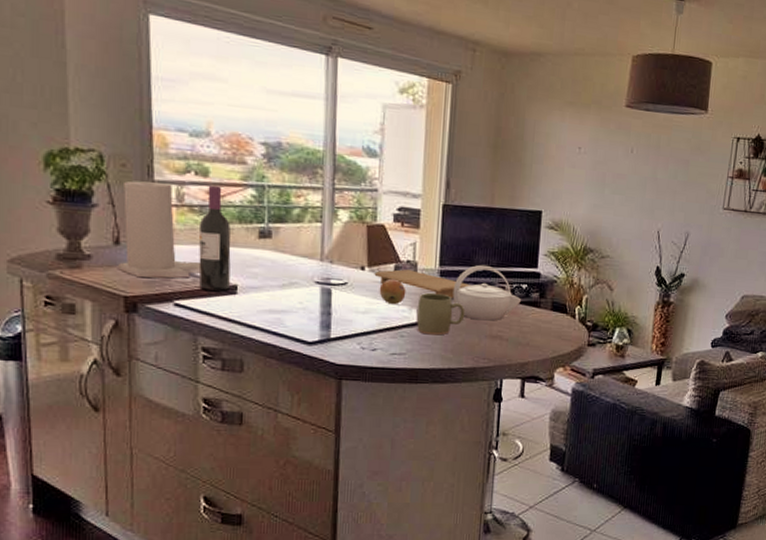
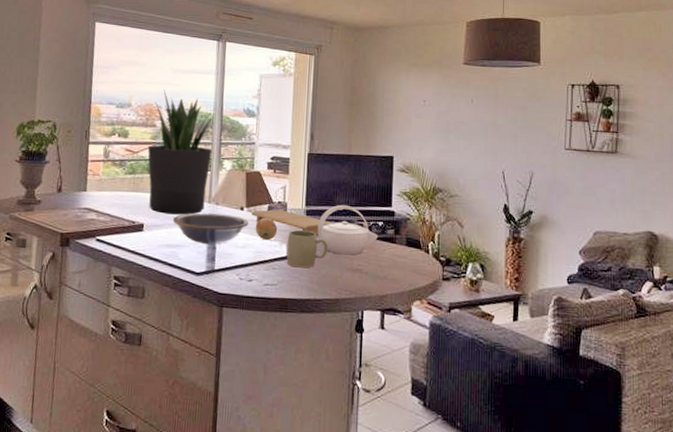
paper towel: present [118,180,202,280] -> none [59,142,118,220]
wine bottle: present [198,185,231,293] -> none [115,144,141,230]
planter: none [237,115,323,275] -> present [147,89,213,215]
bowl: none [275,272,372,310] -> present [172,213,249,244]

